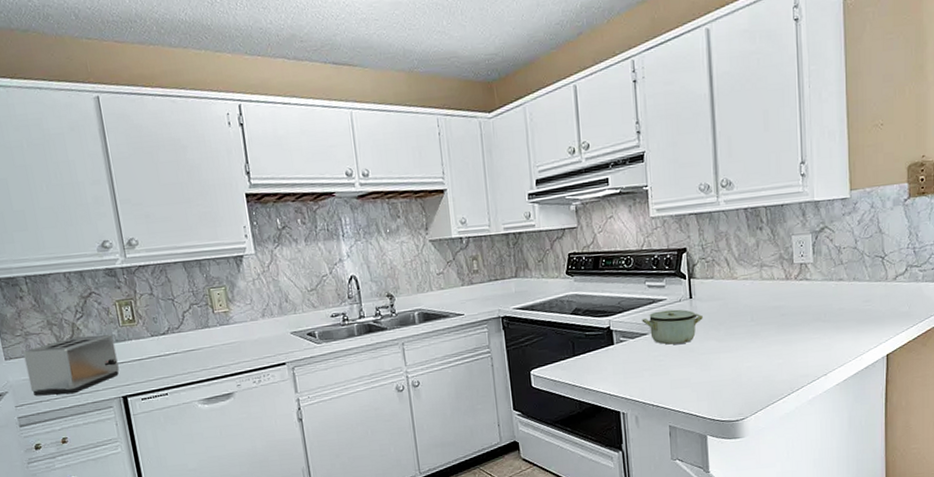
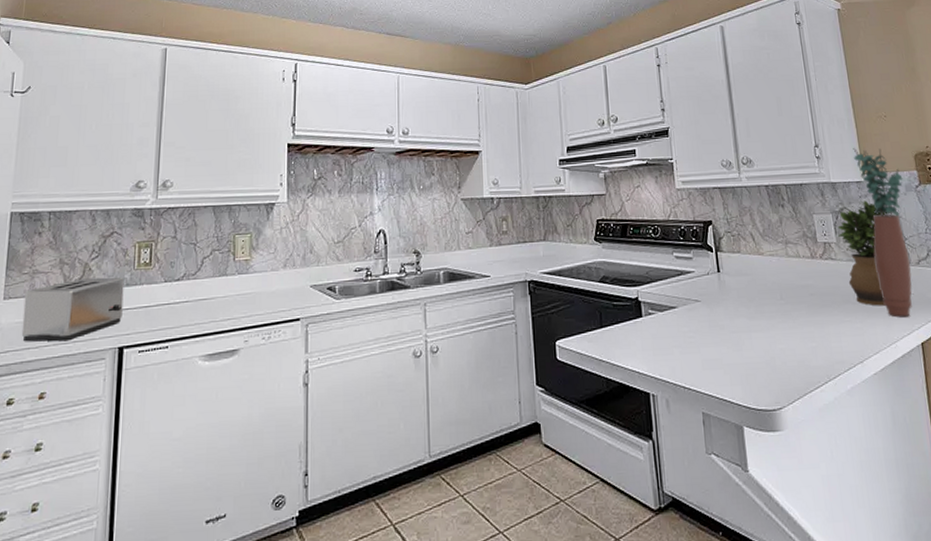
cooking pot: present [642,309,703,345] -> none [670,282,732,320]
potted plant: none [815,218,870,322] -> present [837,200,887,306]
vase: none [842,161,892,332] -> present [853,147,912,317]

